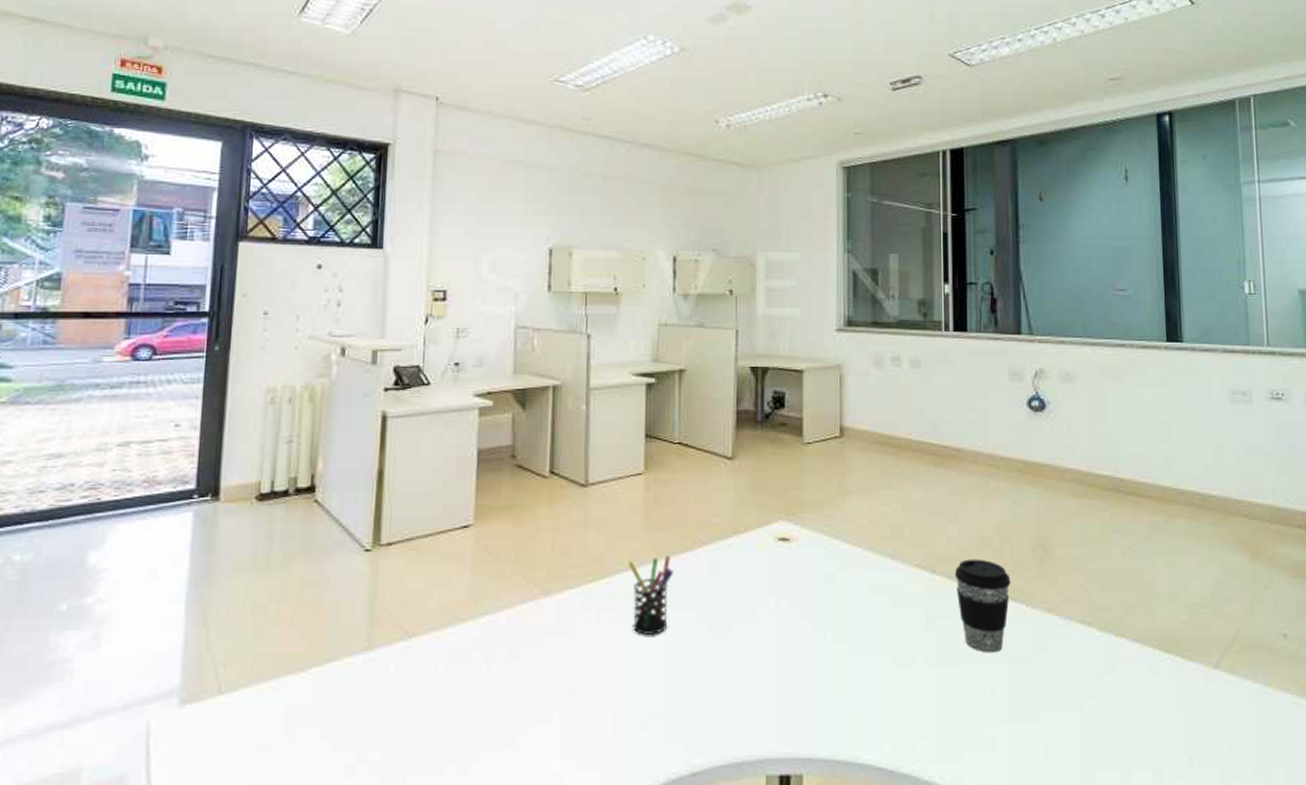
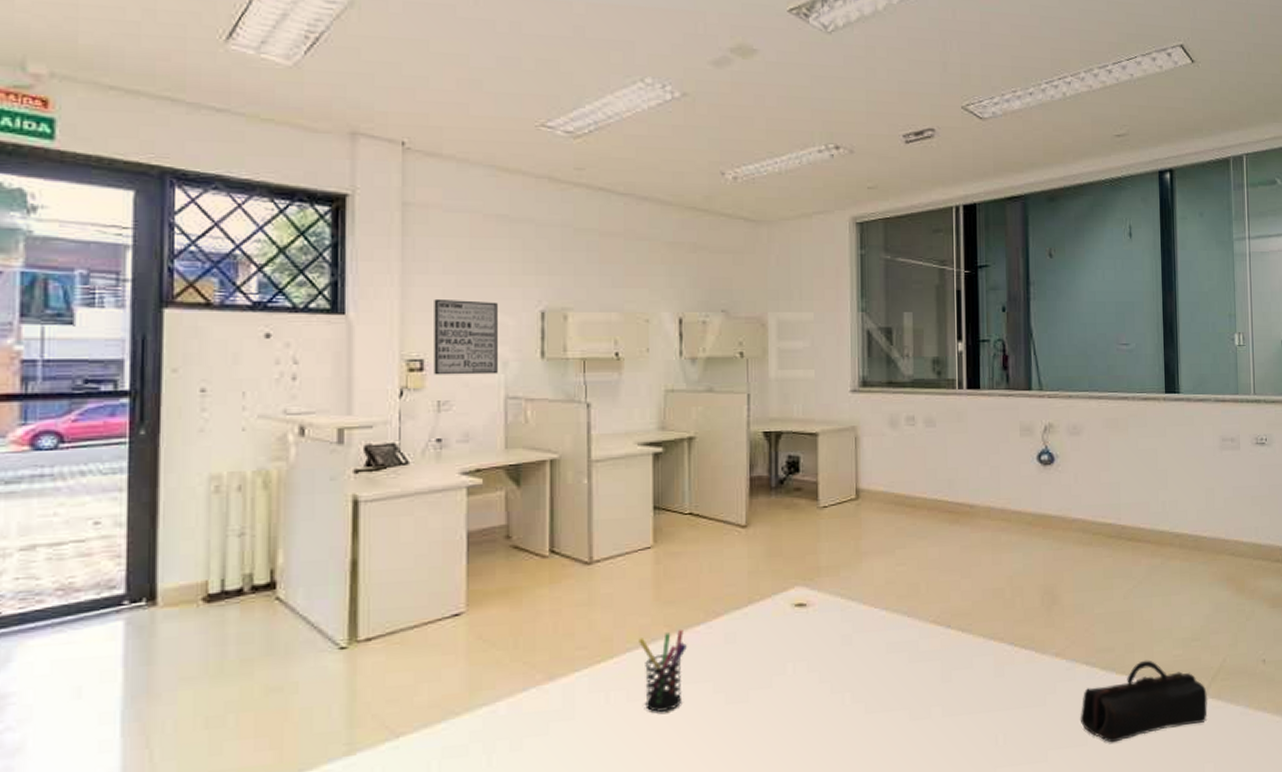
wall art: none [454,236,512,305] -> present [434,298,498,375]
coffee cup: present [954,559,1011,653] -> none [968,610,1022,700]
pencil case: none [1075,624,1221,710] -> present [1080,660,1208,743]

